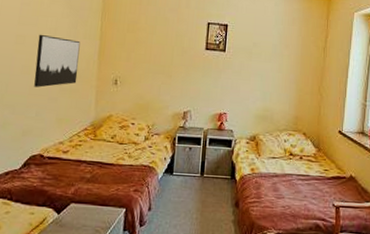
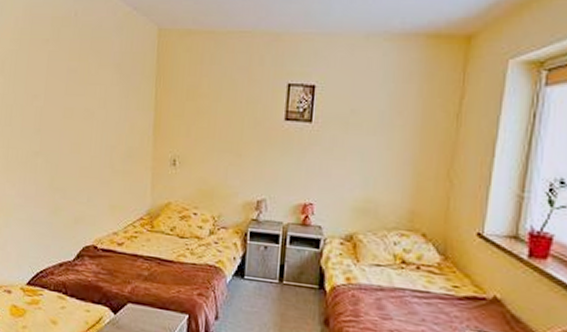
wall art: present [34,34,81,87] -> none [84,105,133,169]

